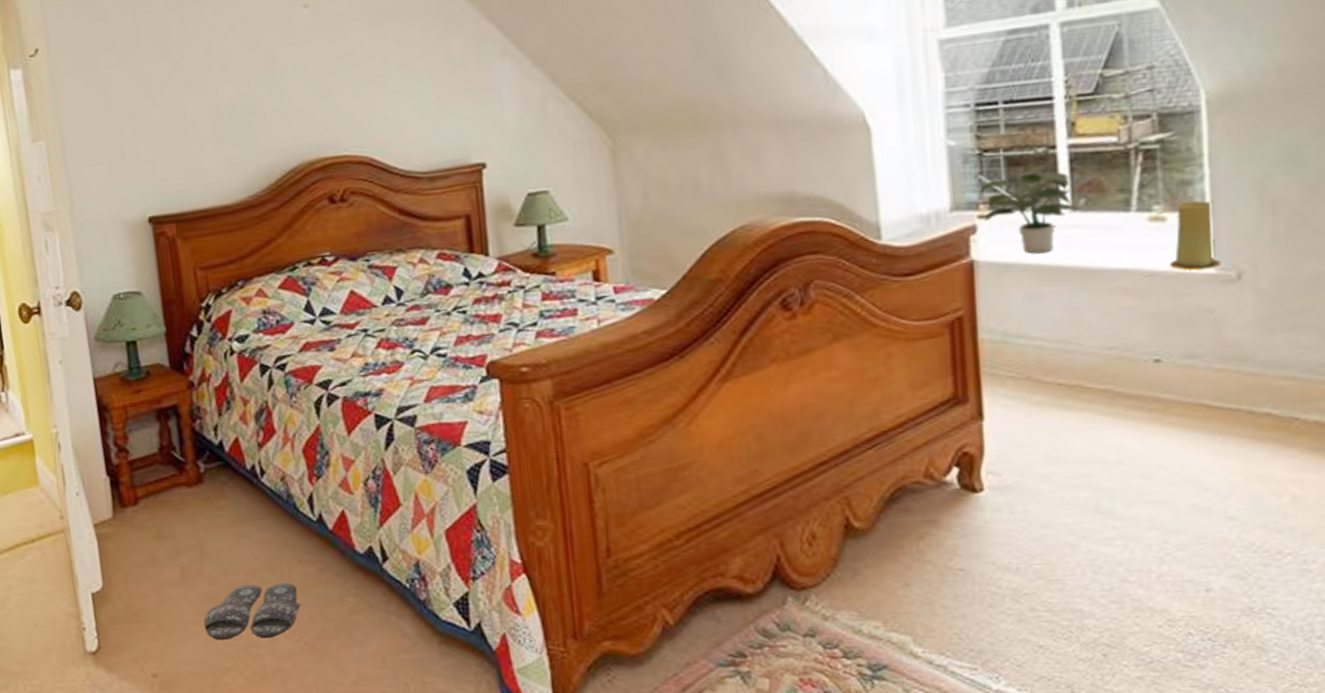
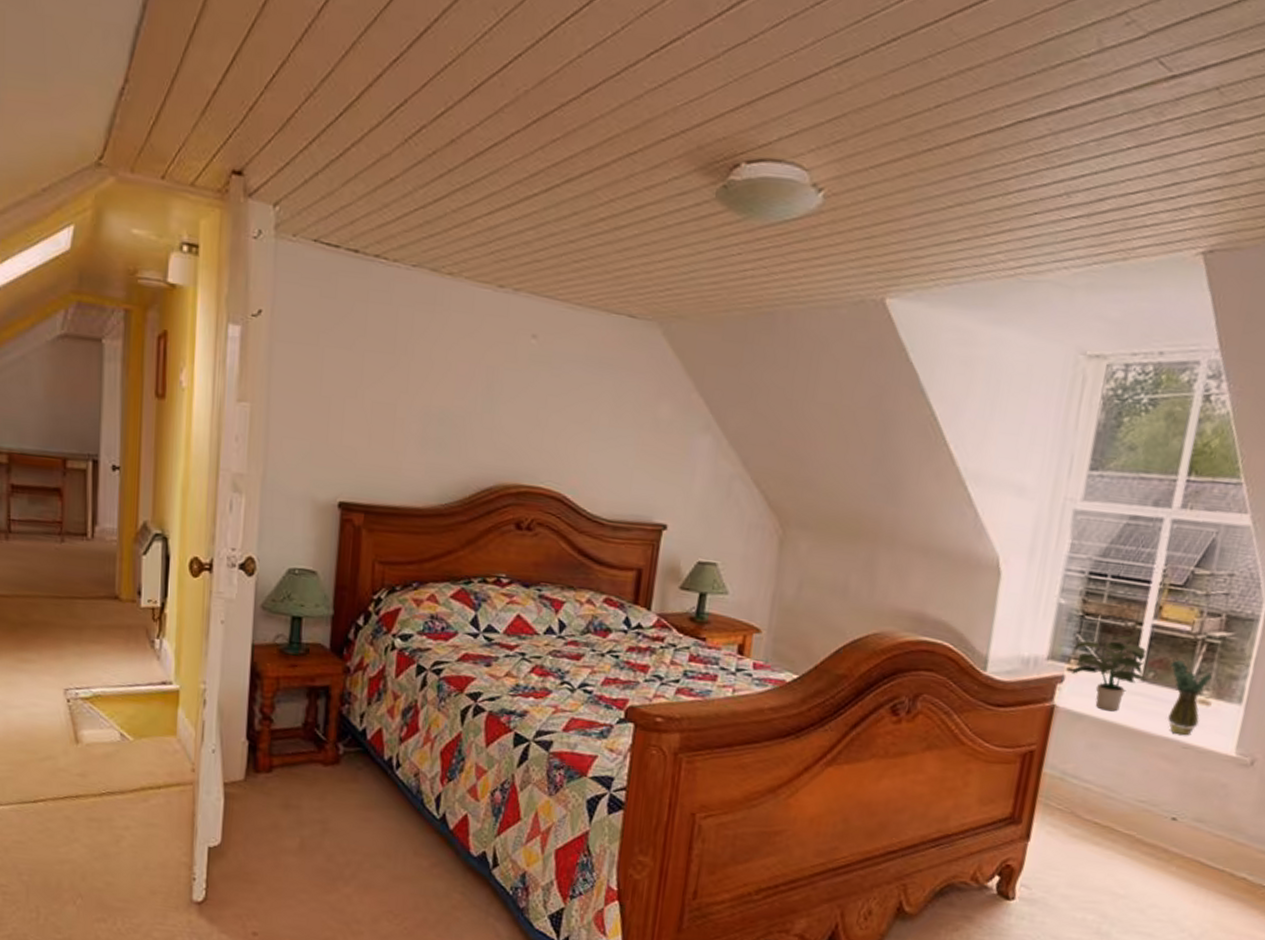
slippers: present [203,582,301,640] -> none [312,865,409,918]
vase: none [1103,175,1159,262] -> present [1167,657,1212,735]
candle: present [1169,200,1221,271] -> none [1203,692,1249,753]

